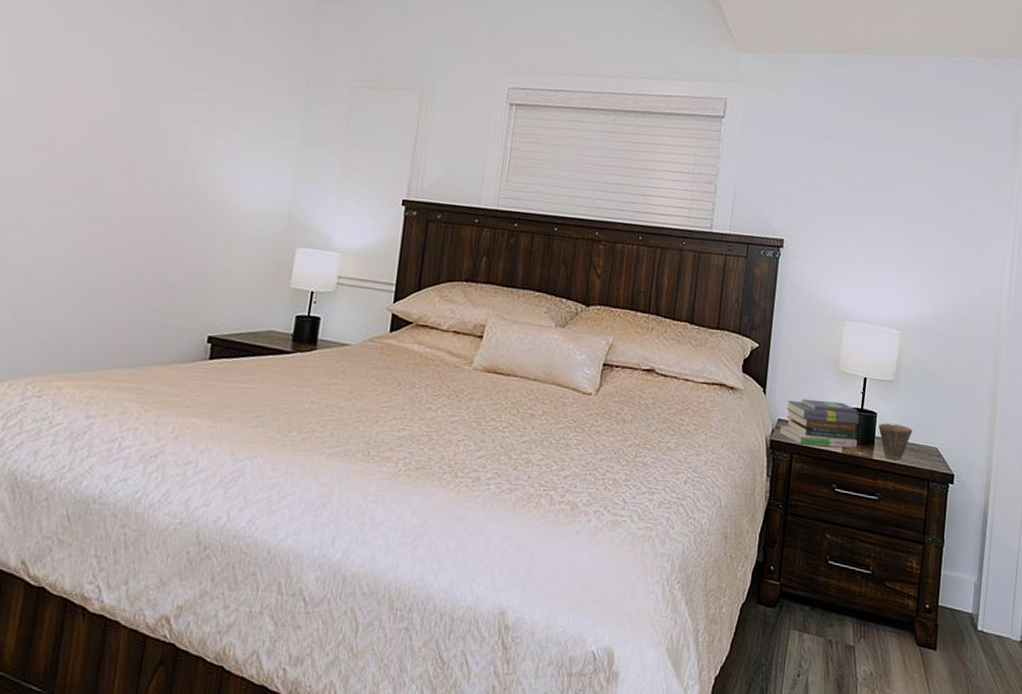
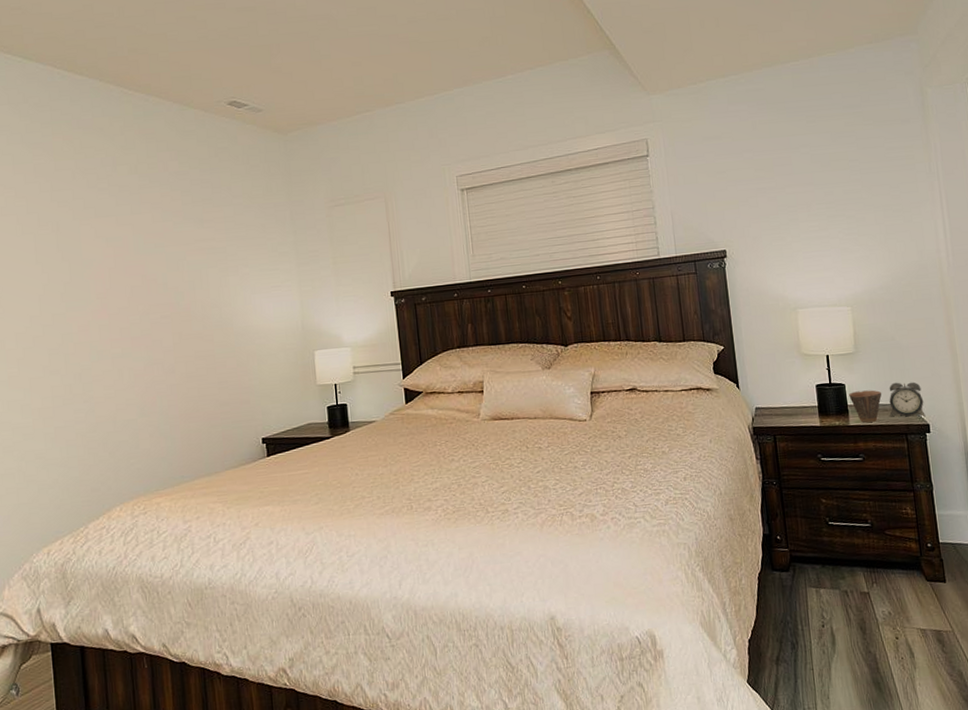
books: present [780,398,859,448] -> none [759,381,833,427]
alarm clock: none [916,422,954,466] -> present [889,382,926,417]

